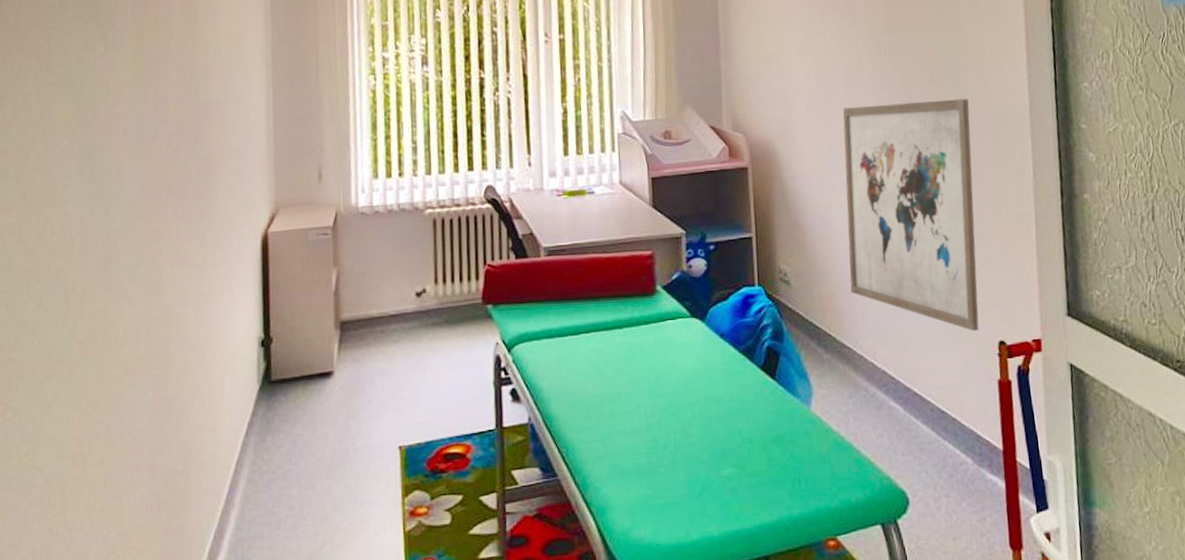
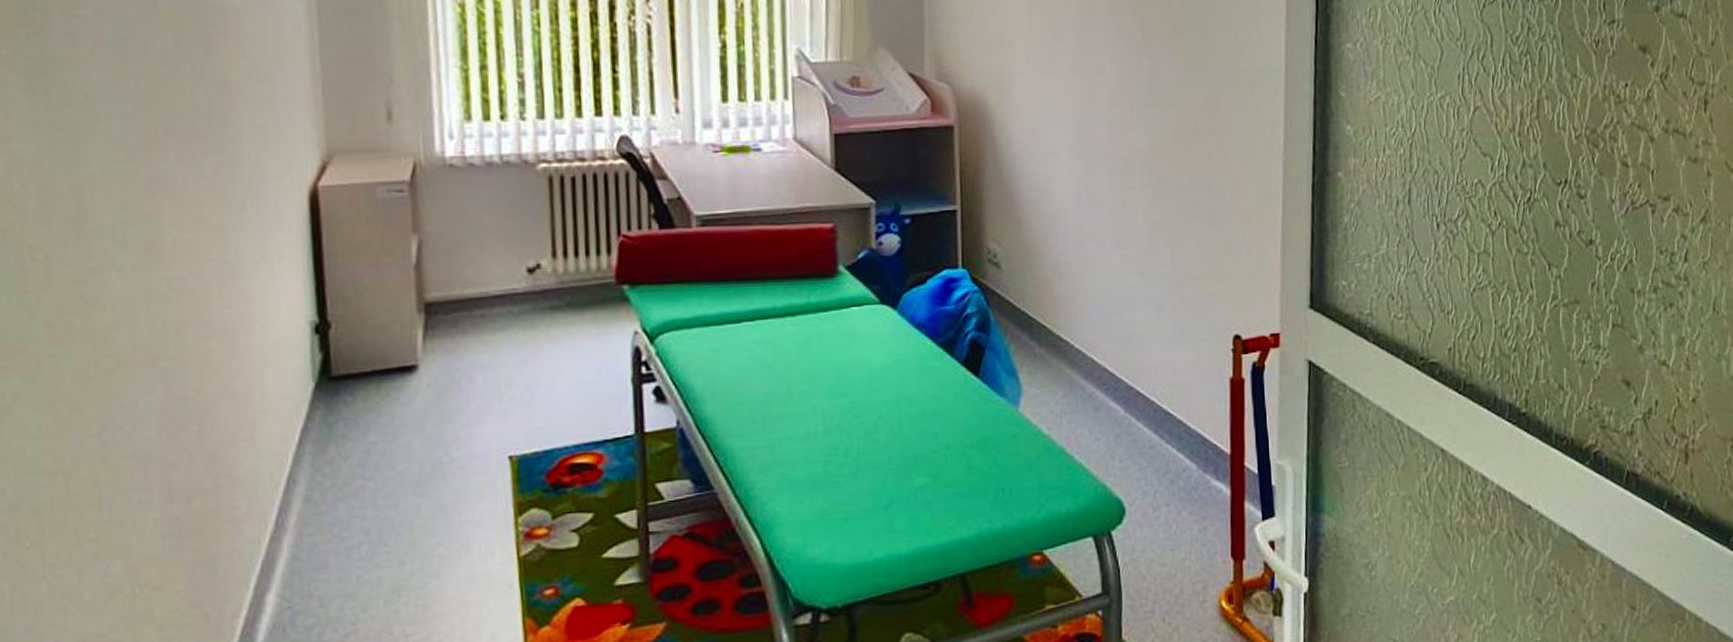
wall art: present [843,98,979,331] -> none [1070,55,1218,324]

